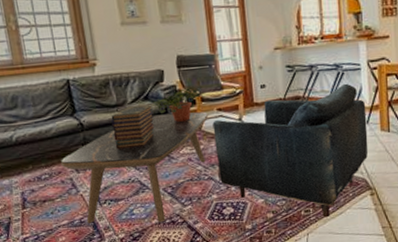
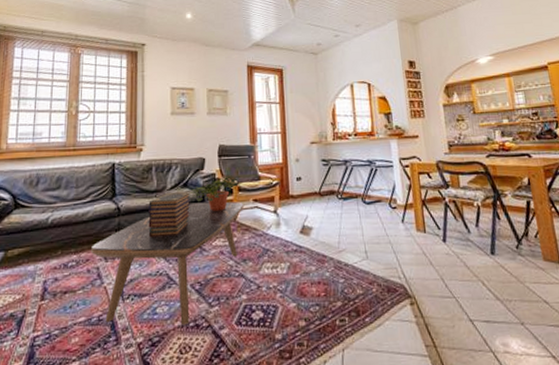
armchair: present [212,83,369,218] -> none [248,180,405,330]

